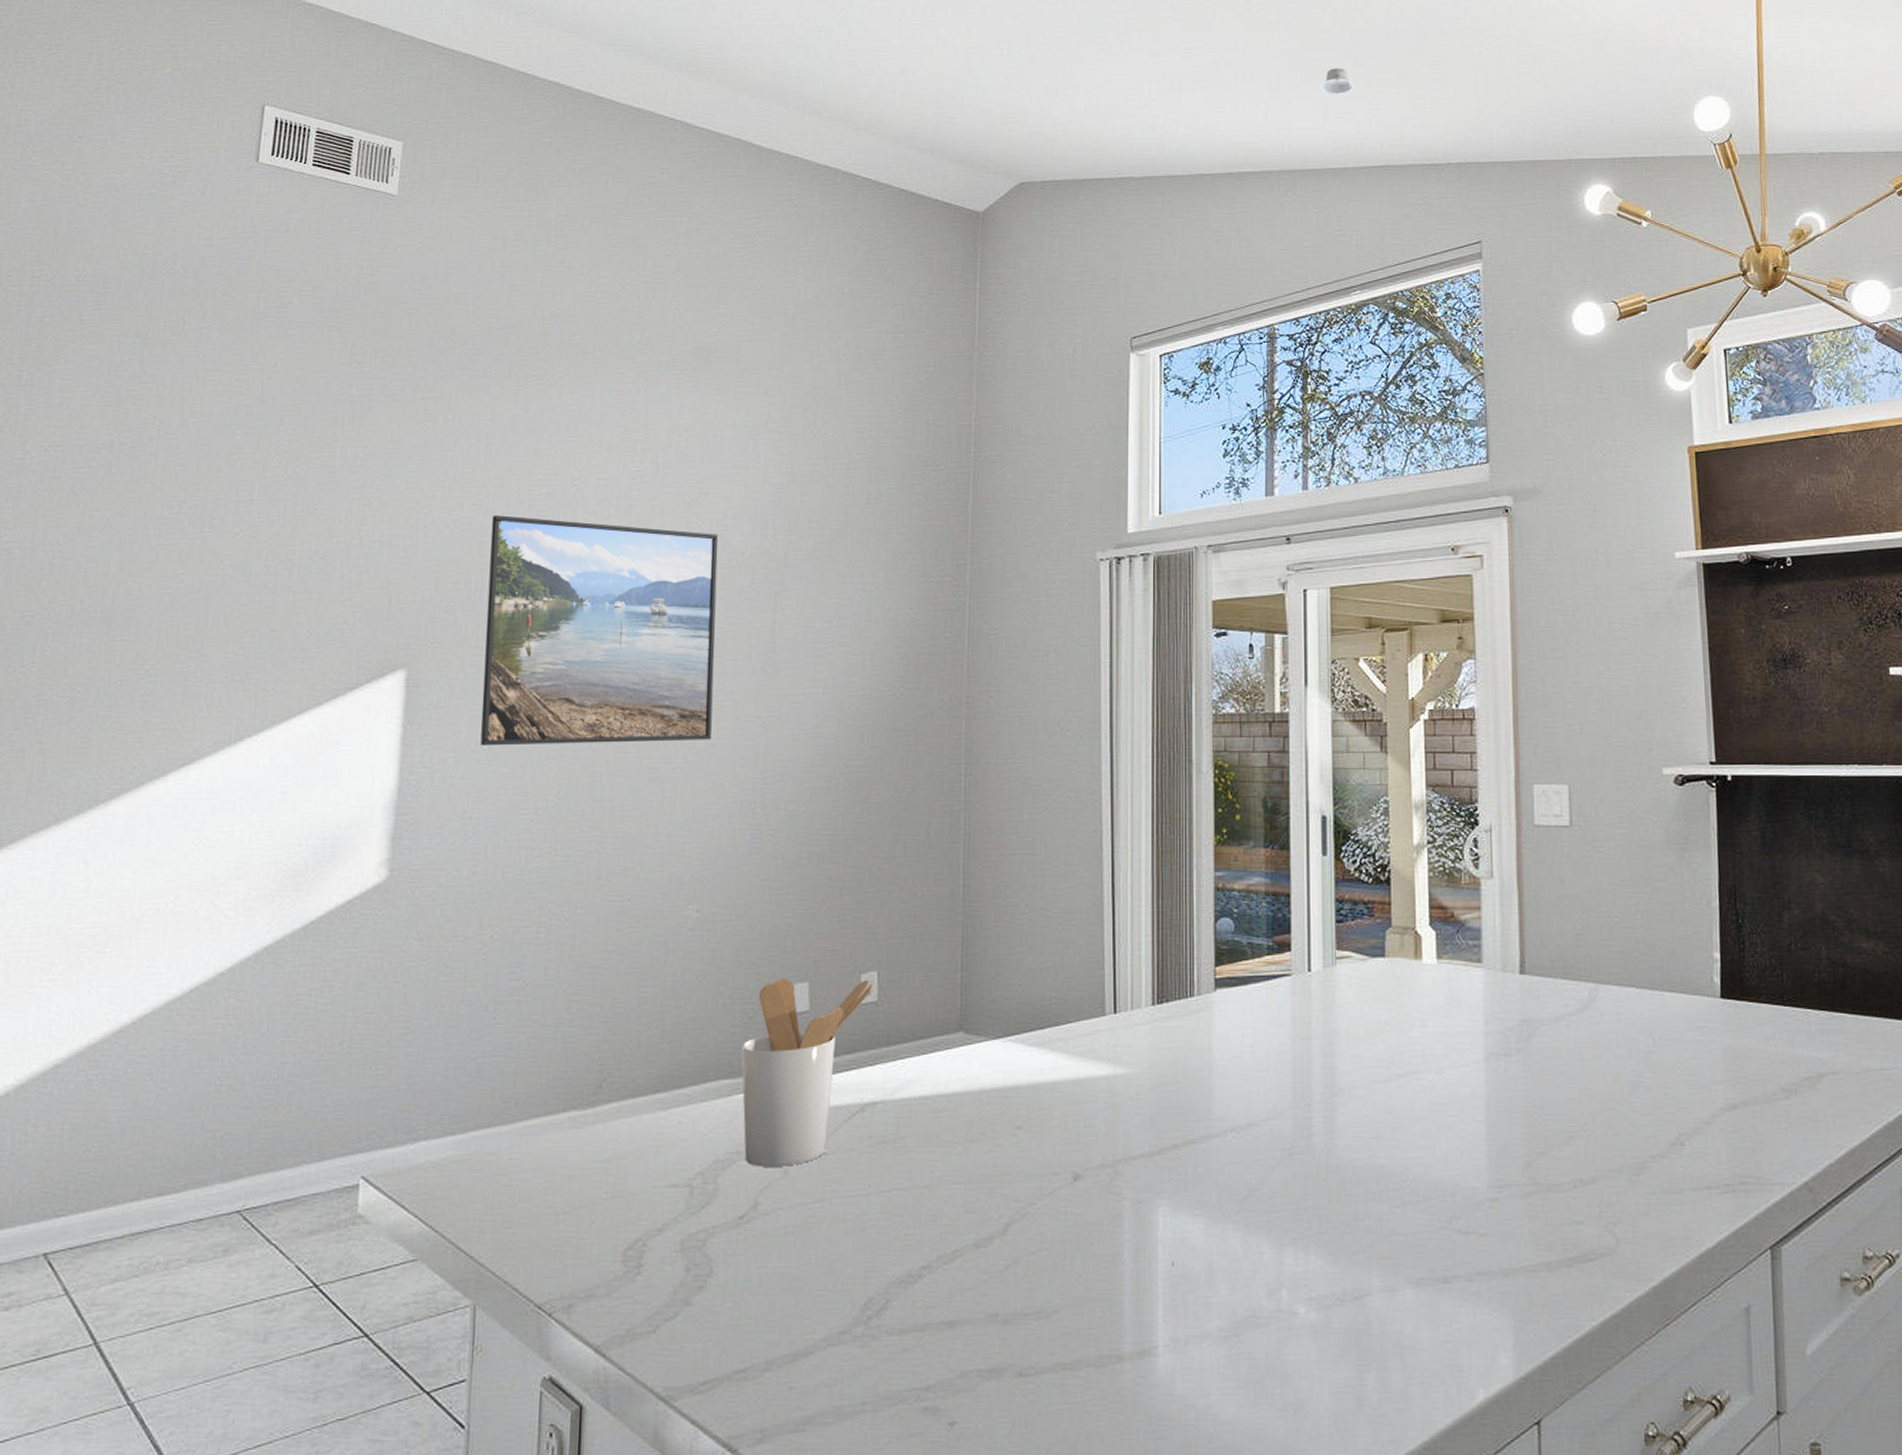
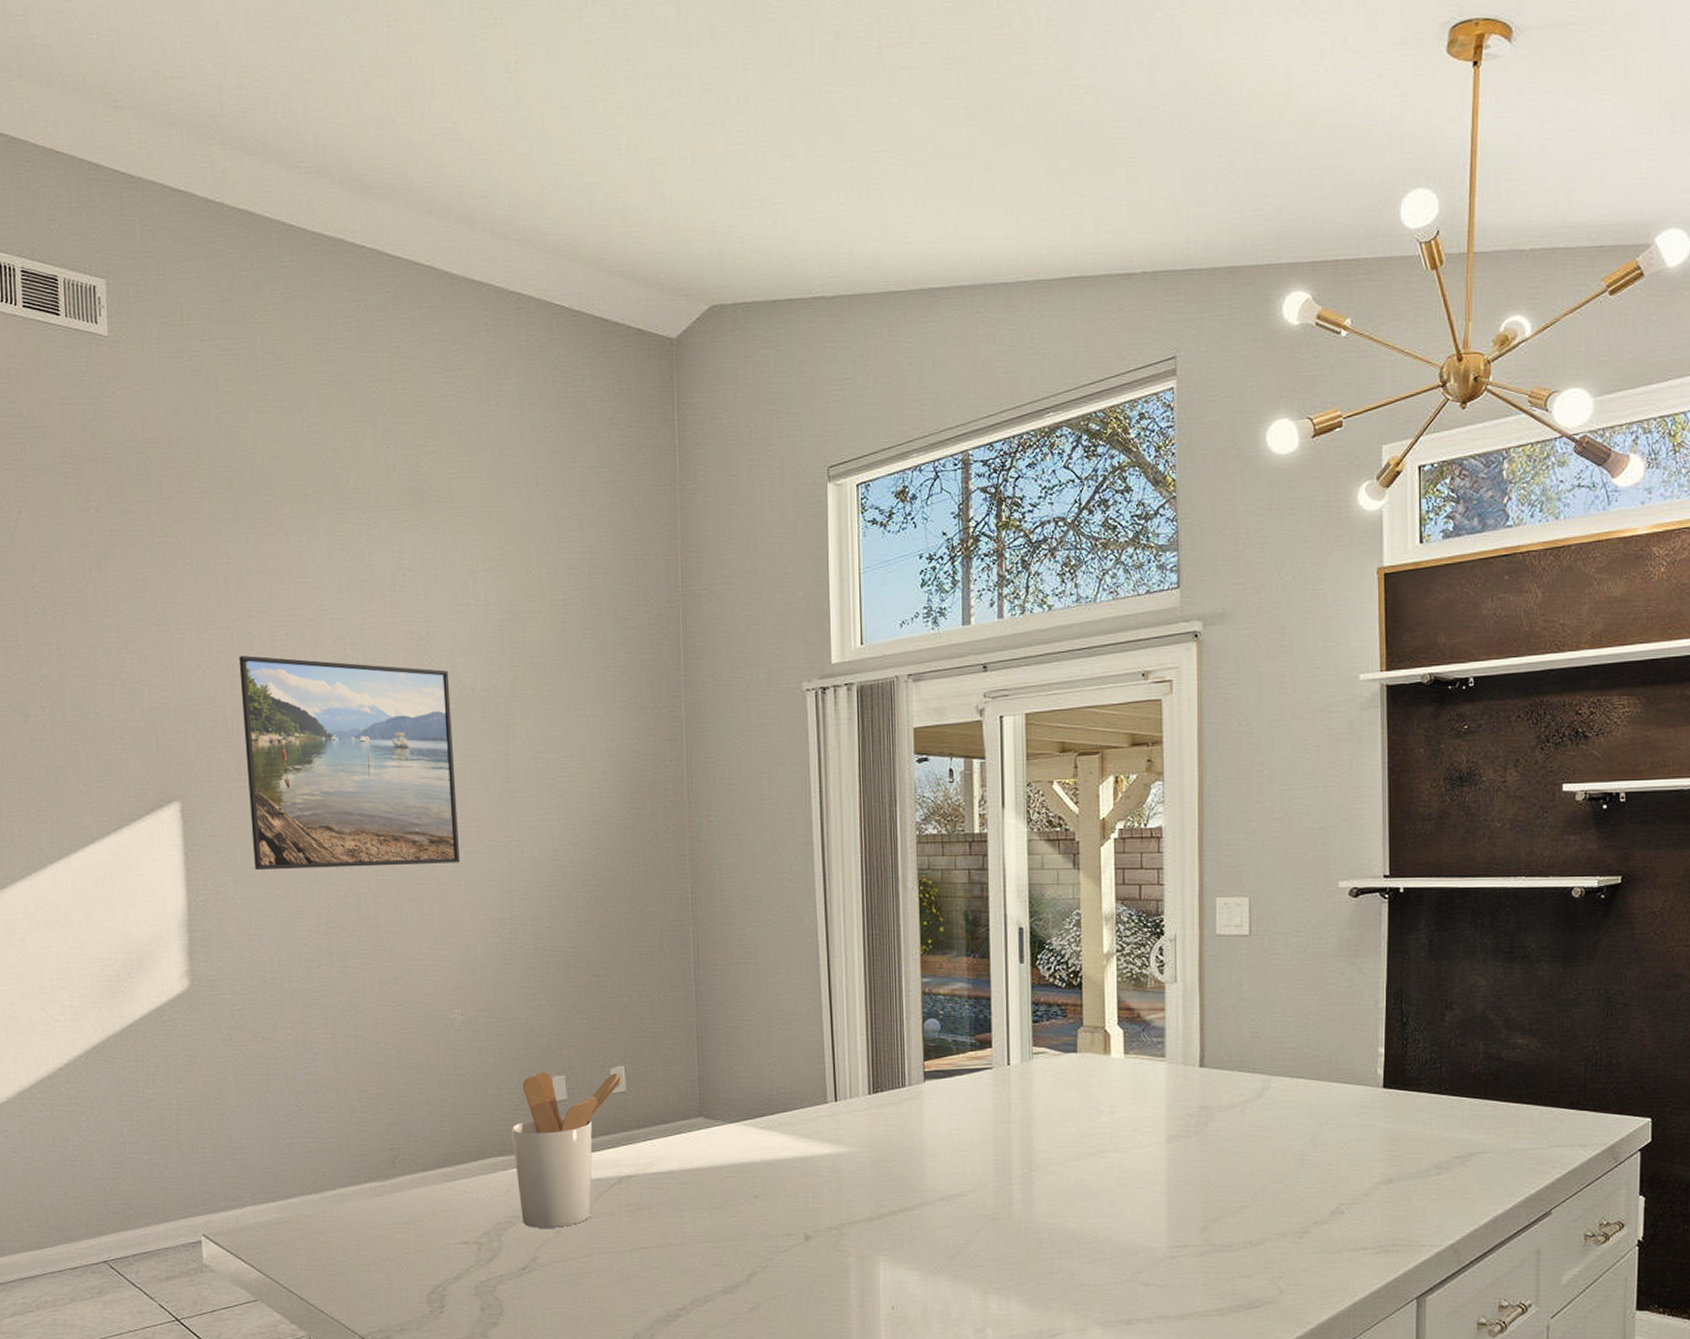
recessed light: present [1320,68,1355,95] -> none [1012,168,1048,200]

